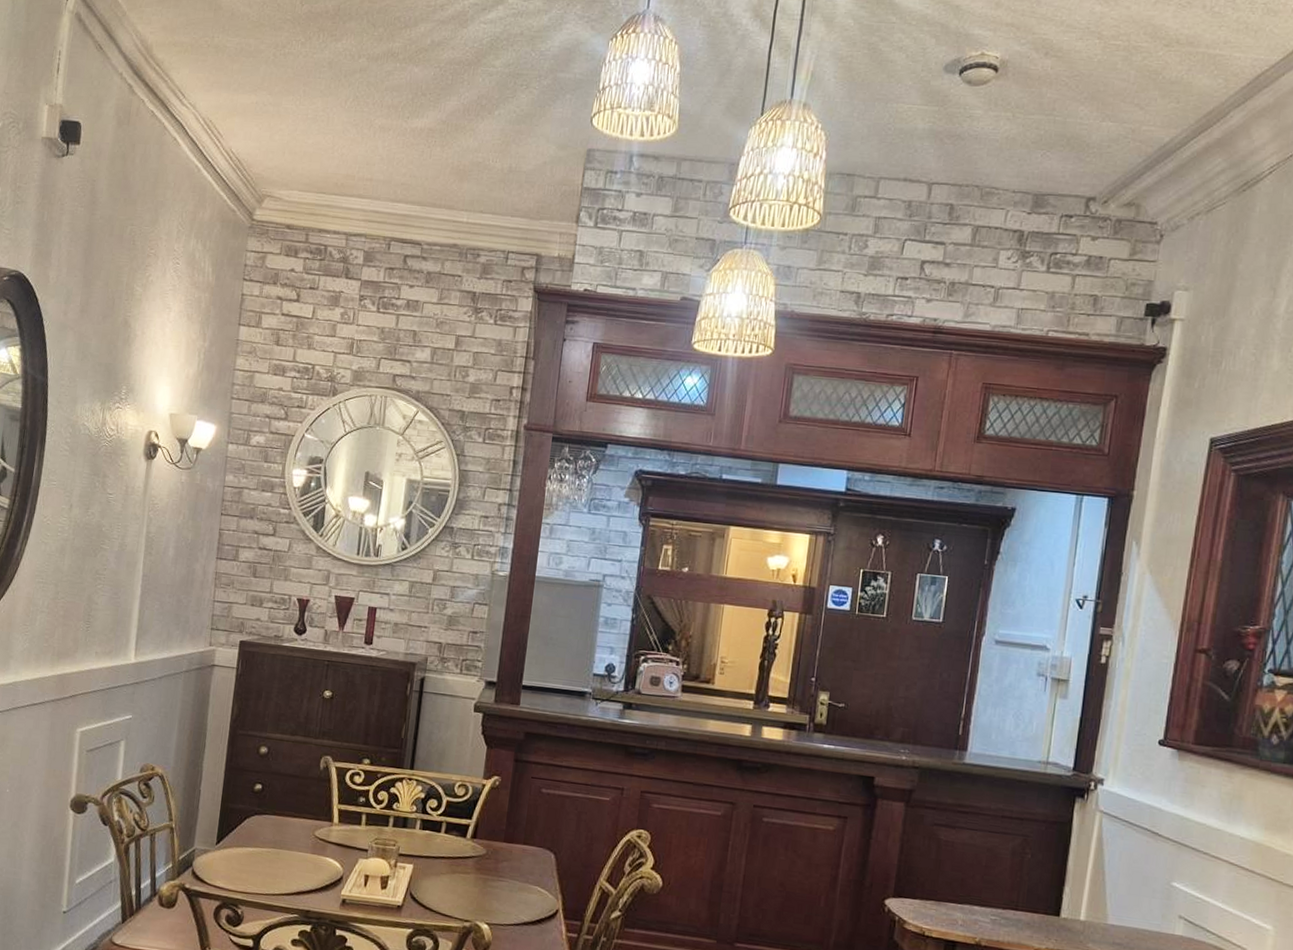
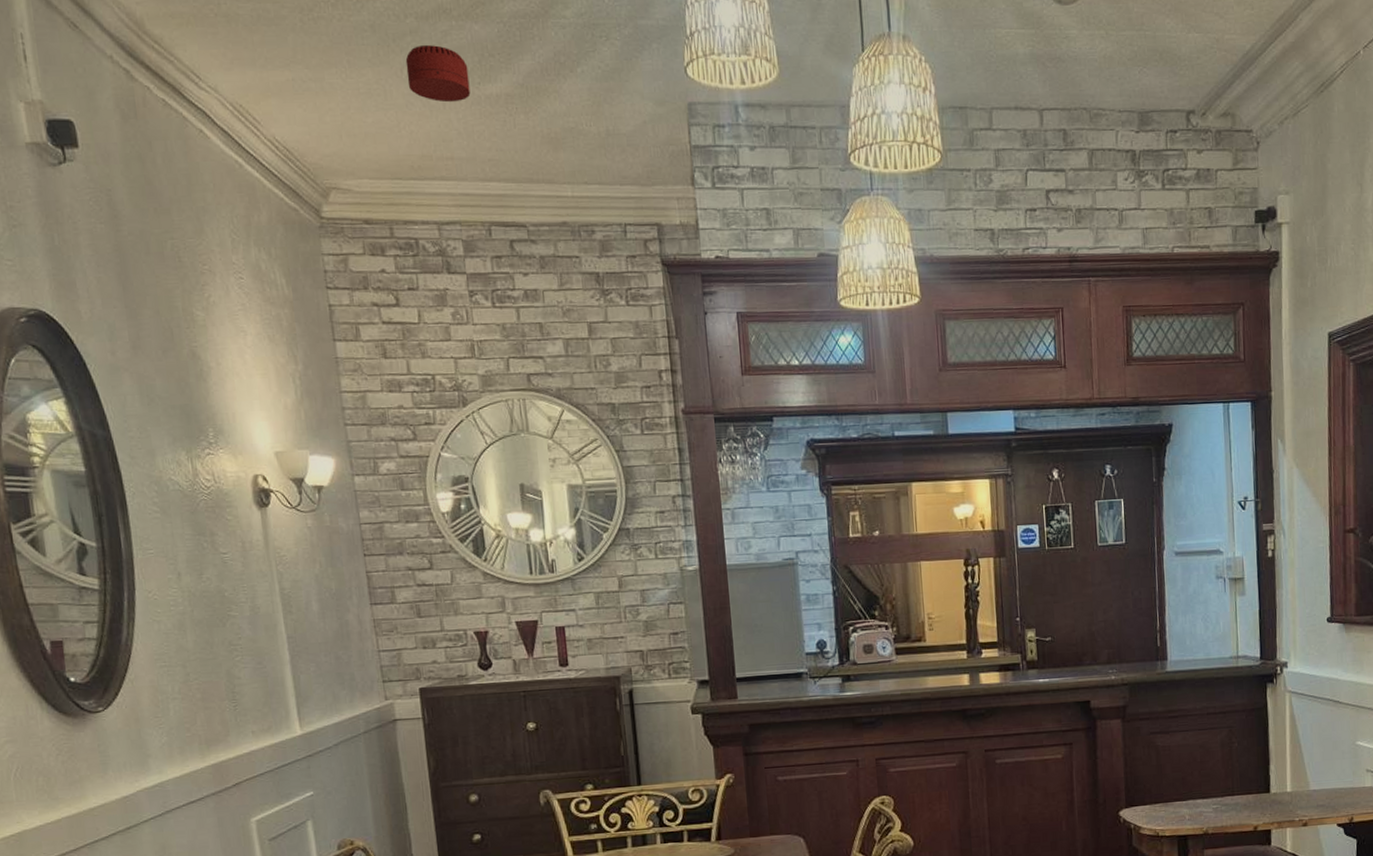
smoke detector: none [348,82,402,132] -> present [405,45,471,103]

